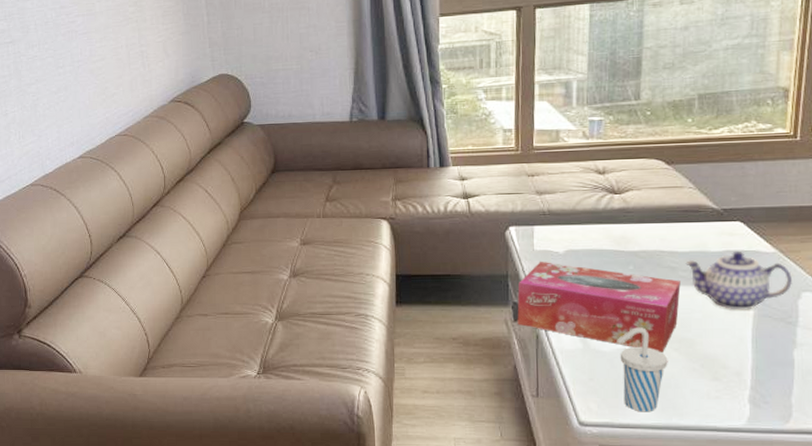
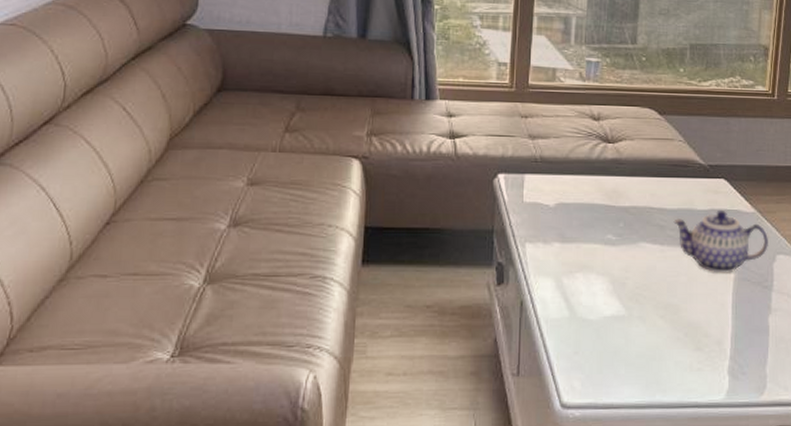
tissue box: present [517,261,681,352] -> none [501,214,668,320]
cup: present [617,327,668,412] -> none [604,292,654,390]

